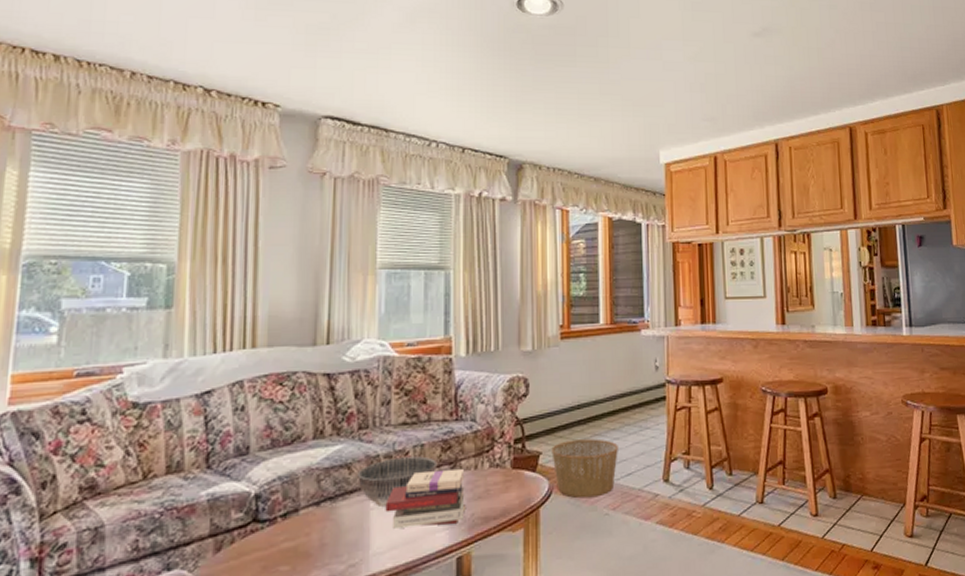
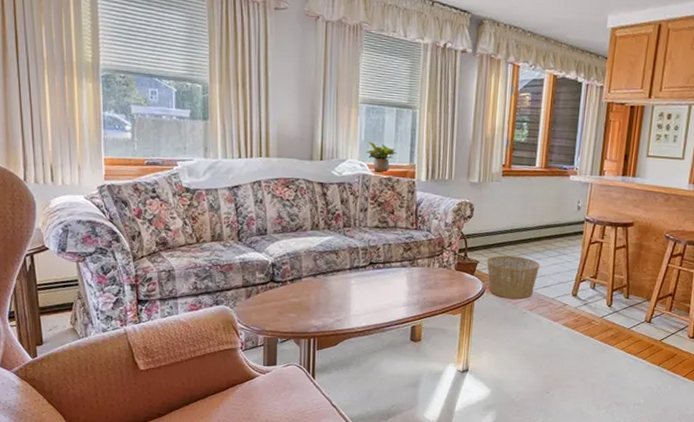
bowl: present [357,456,438,508] -> none [342,251,401,285]
books: present [385,468,466,528] -> none [362,263,420,303]
potted plant: none [387,315,428,352] -> present [365,142,397,173]

